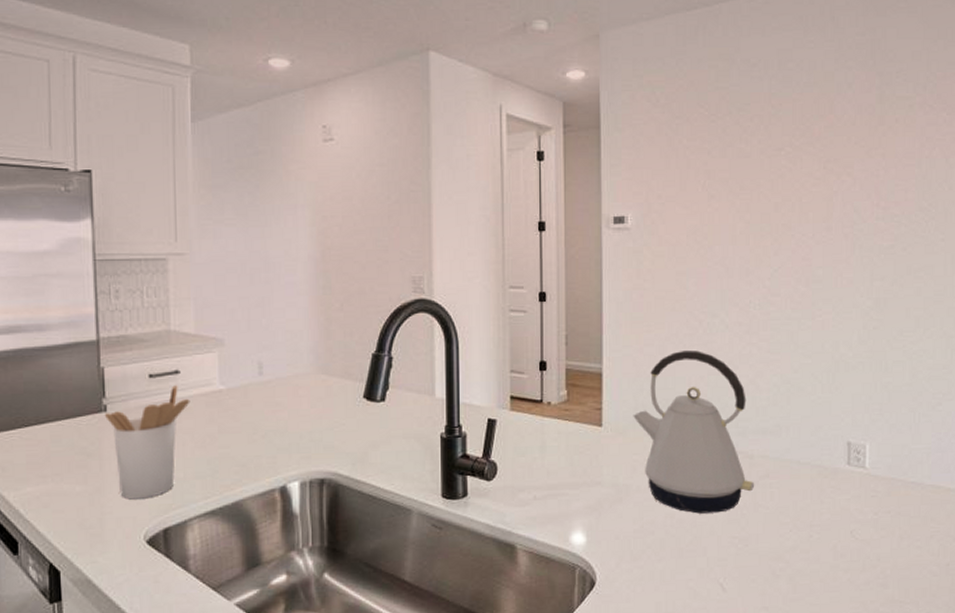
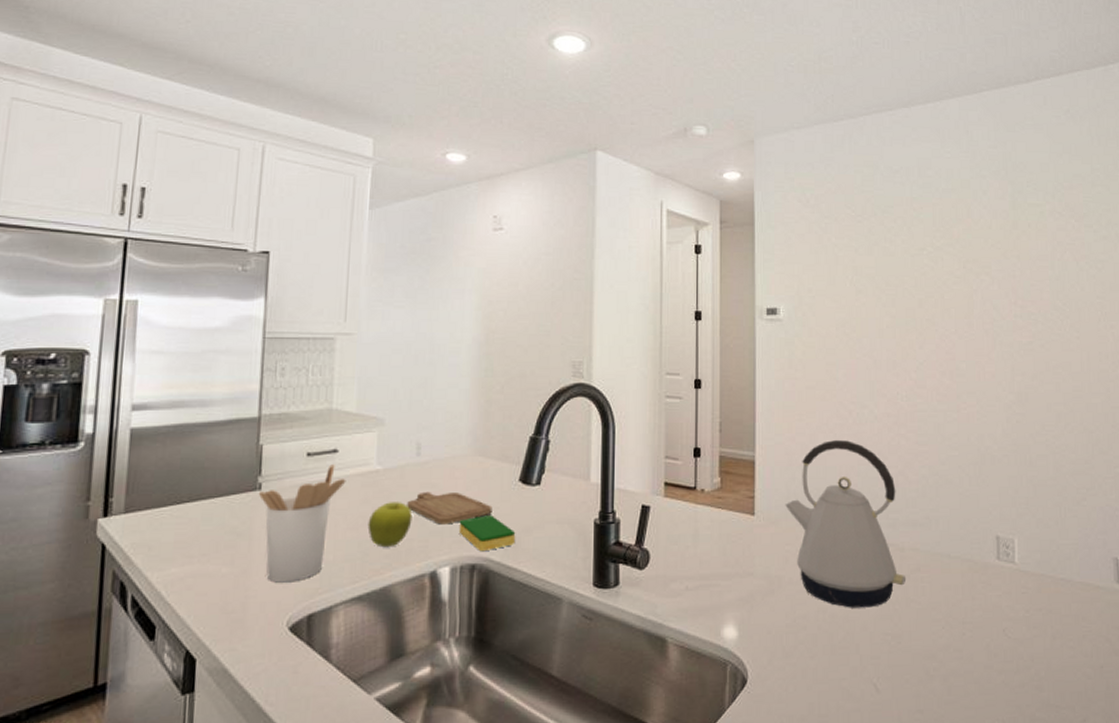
fruit: none [215,420,259,465] -> present [367,502,413,548]
chopping board: none [253,410,338,442] -> present [407,491,493,525]
dish sponge: none [305,432,363,467] -> present [458,515,516,552]

